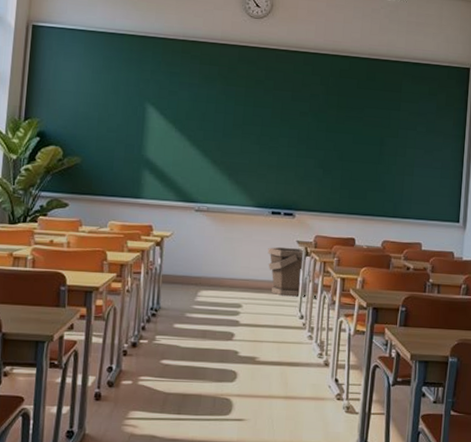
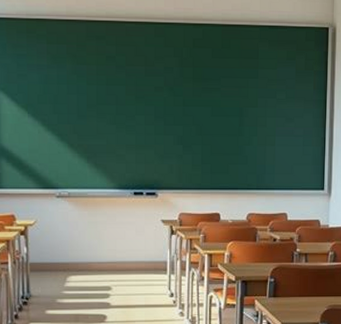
bucket: present [267,246,303,297] -> none [133,227,168,276]

